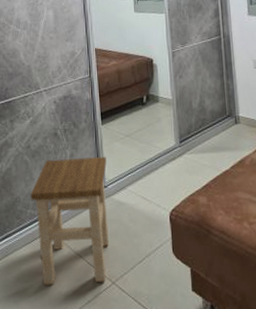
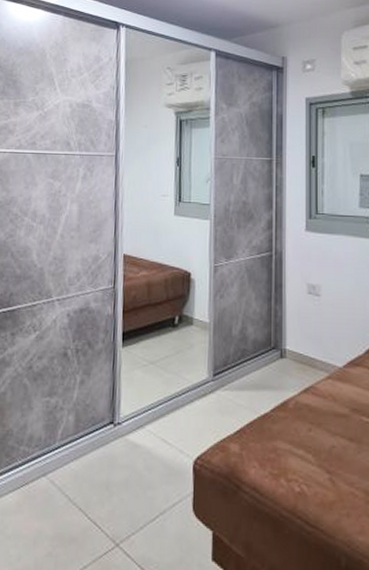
stool: present [30,156,110,285] -> none [25,385,124,544]

